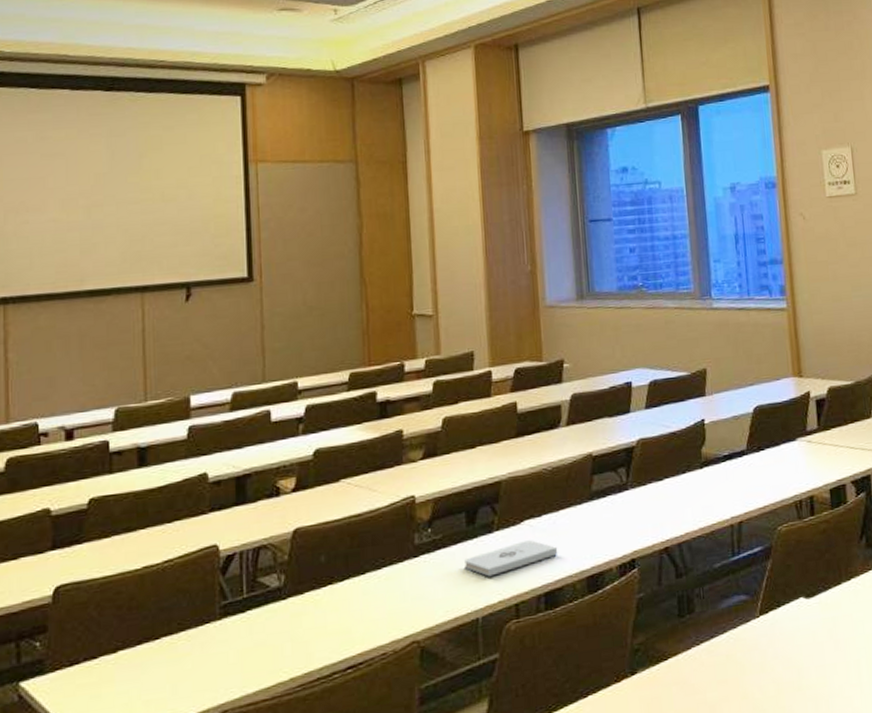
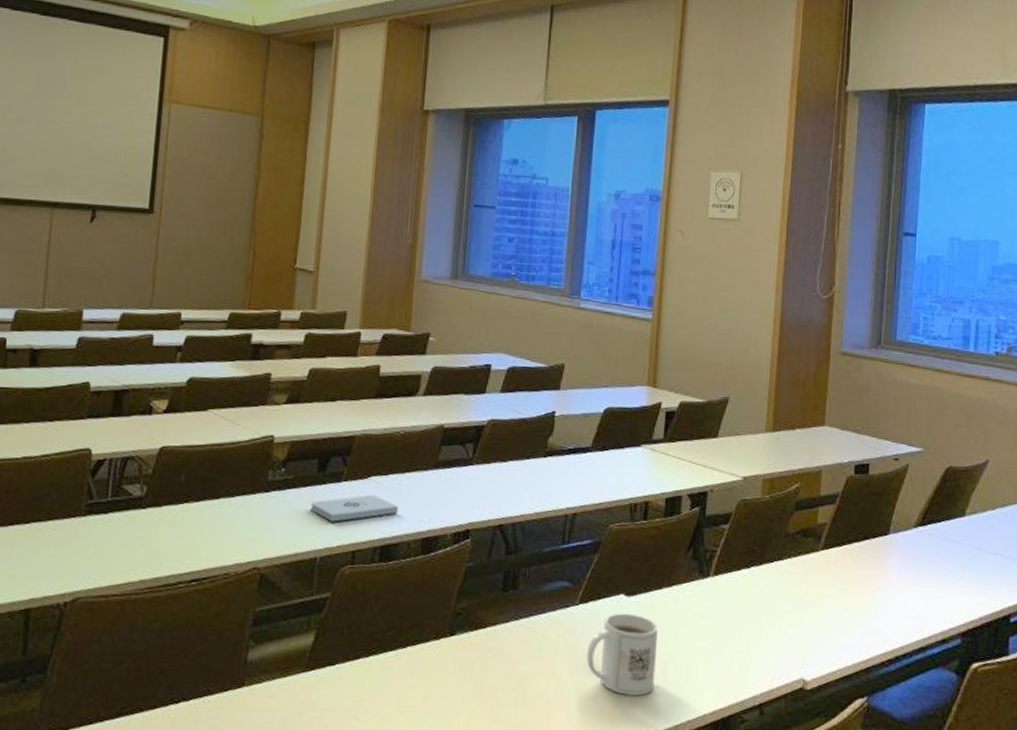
mug: none [775,616,850,703] -> present [586,613,658,696]

